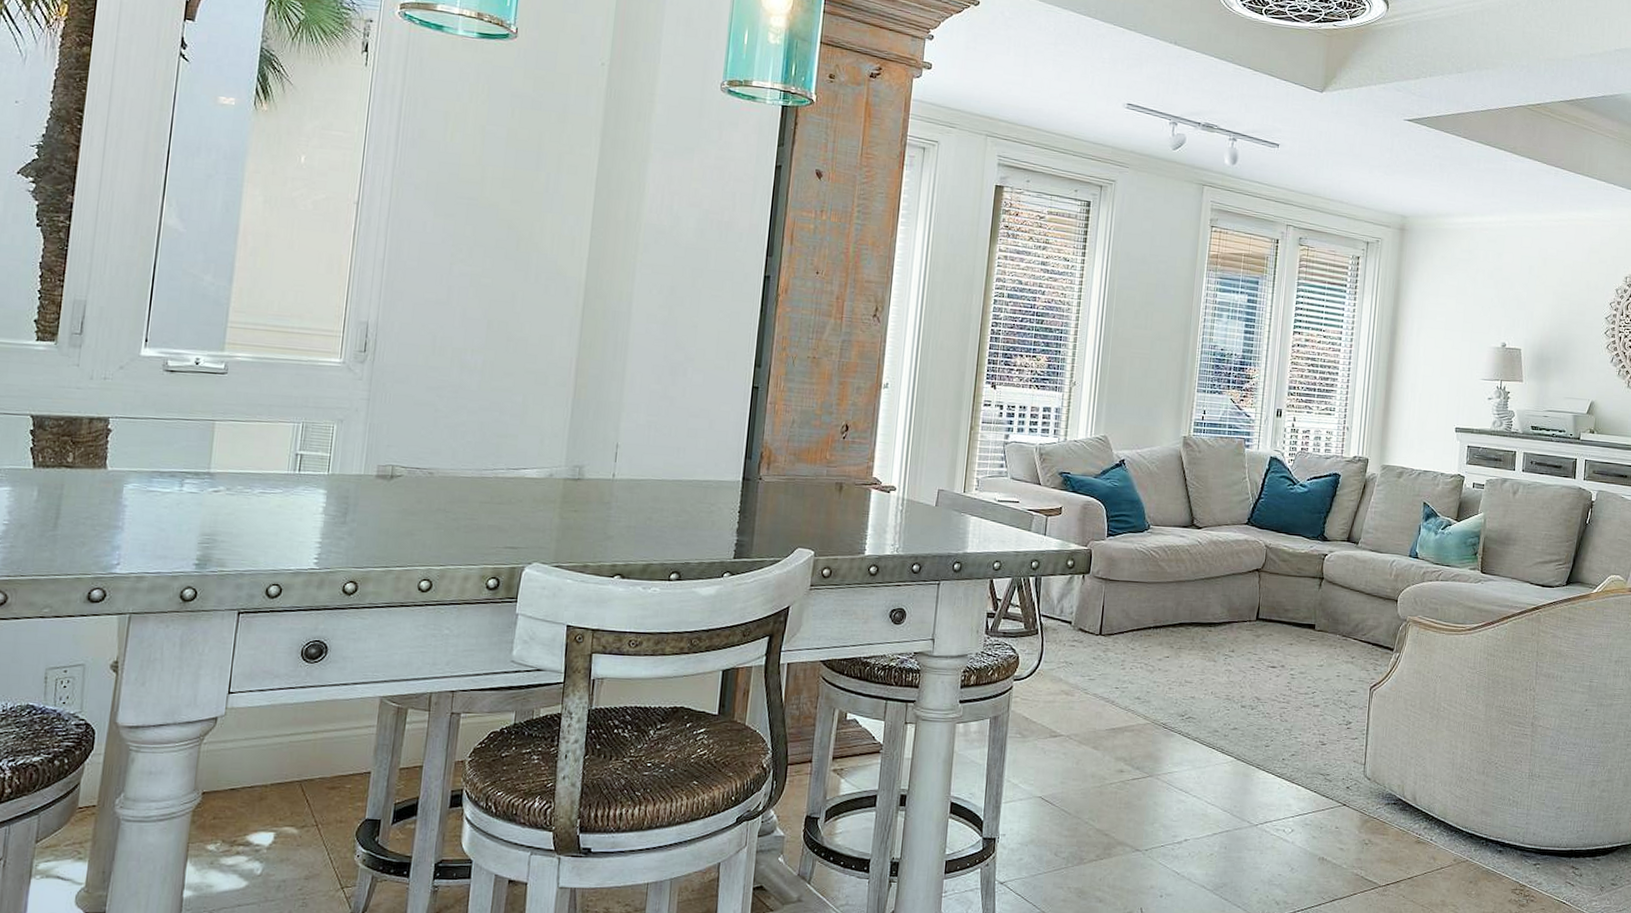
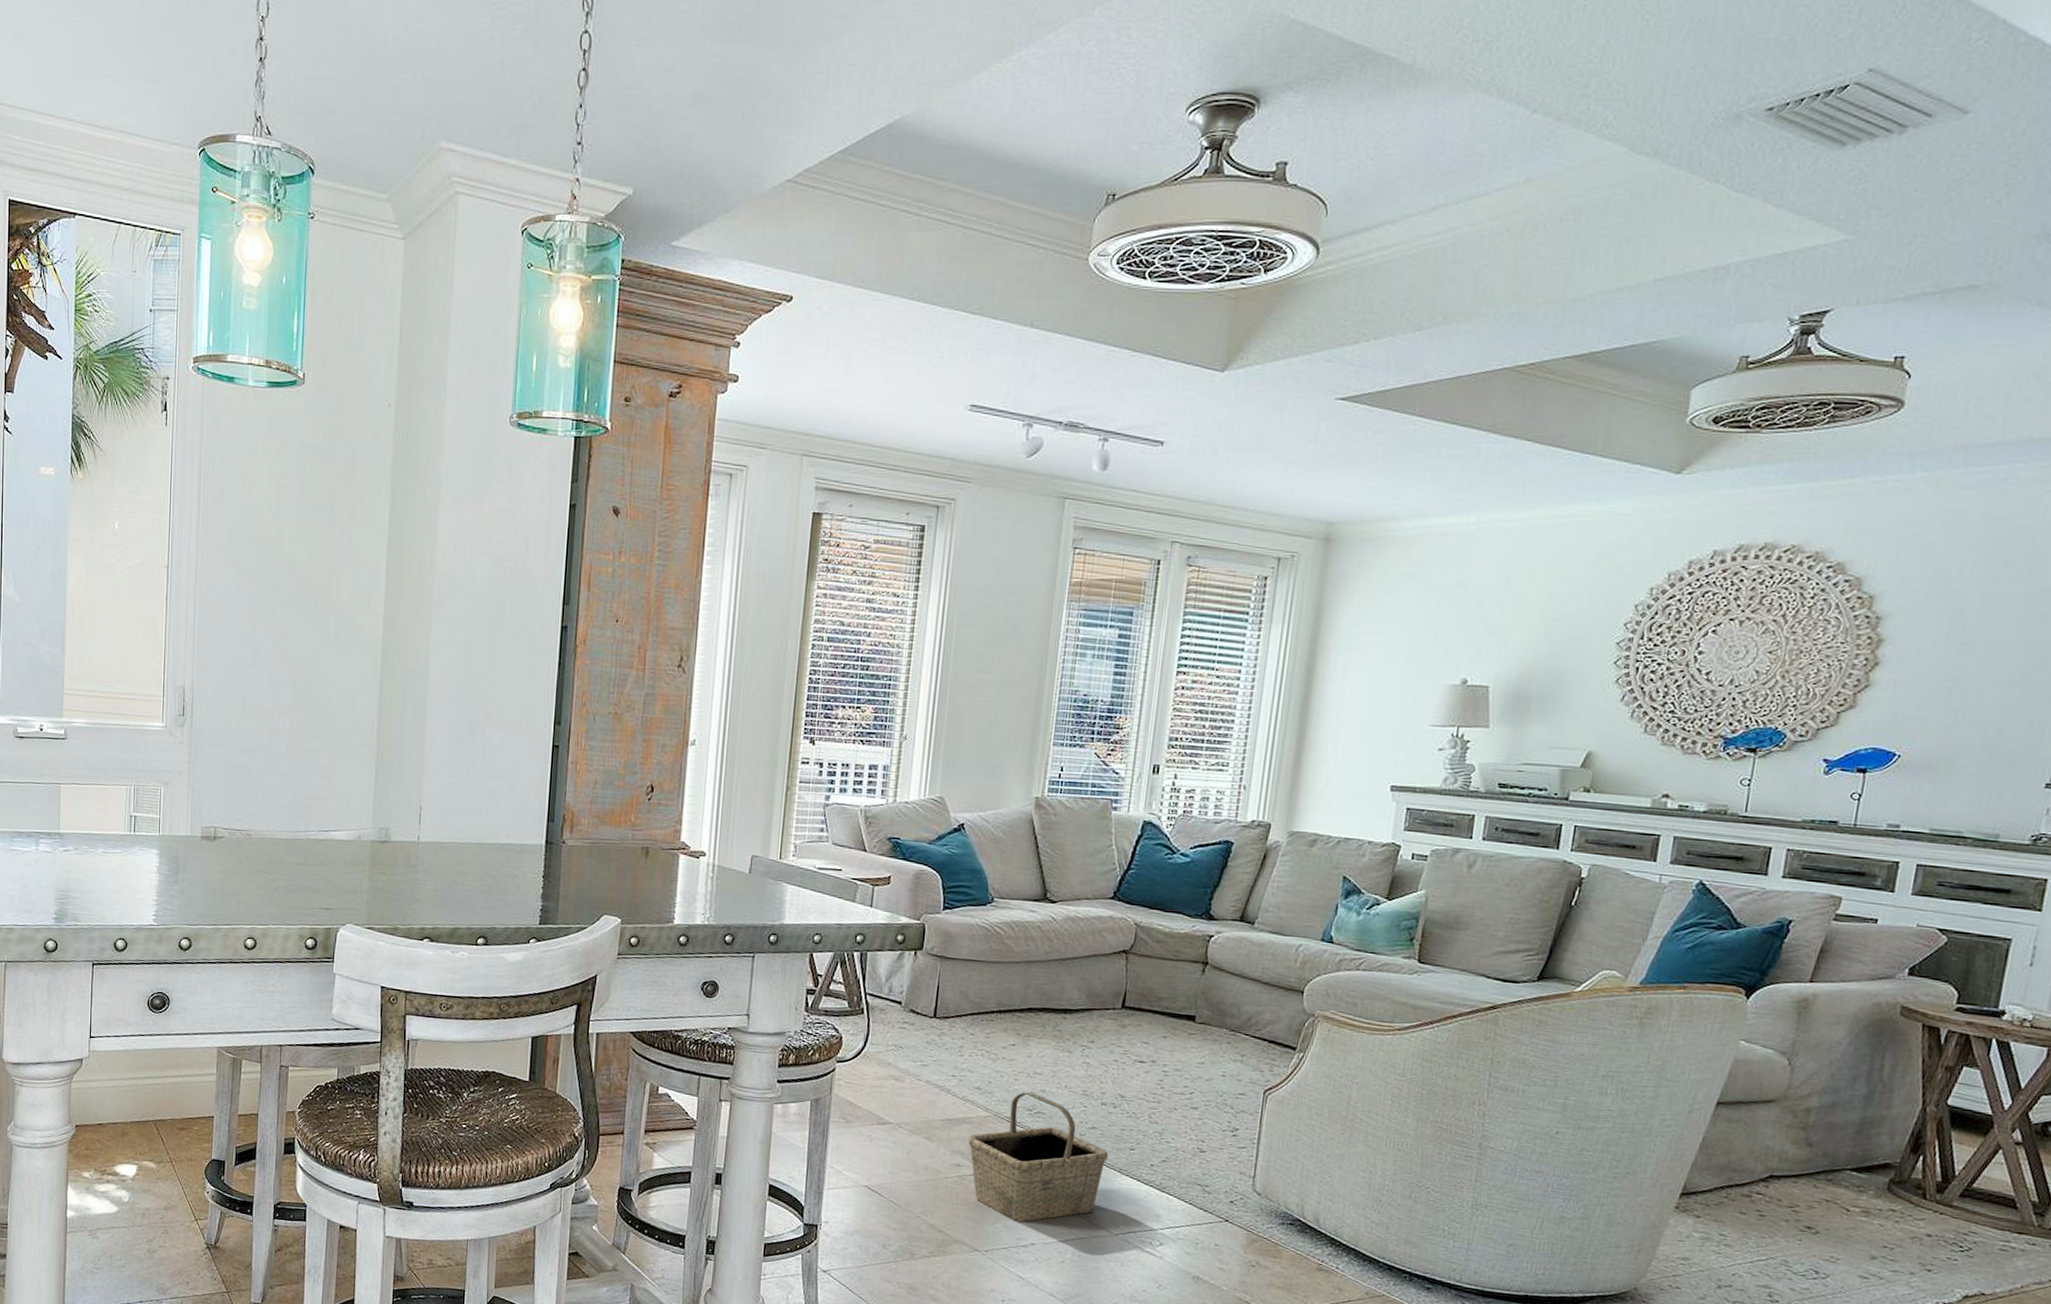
basket: none [1130,699,1248,821] -> present [968,1092,1109,1223]

